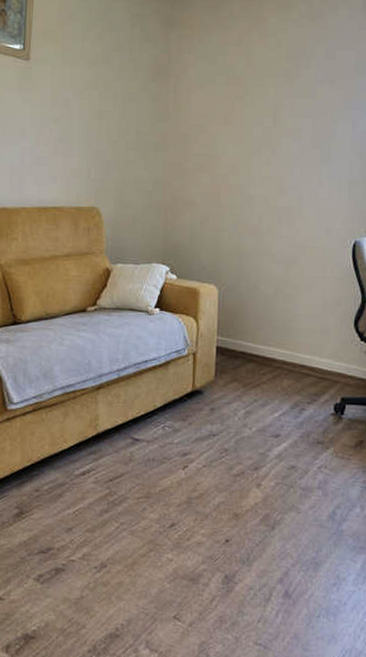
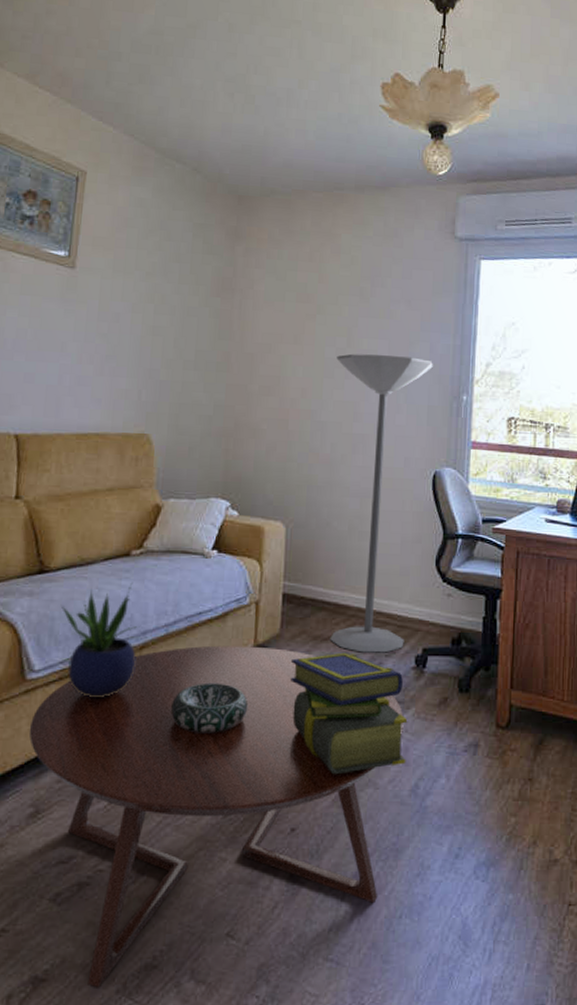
coffee table: none [12,388,323,647] -> present [29,645,404,988]
potted plant: none [32,333,96,426] -> present [61,582,140,697]
decorative bowl: none [123,419,188,460] -> present [170,682,249,733]
stack of books: none [224,398,327,500] -> present [290,652,408,775]
floor lamp: none [258,132,355,401] -> present [330,353,433,653]

